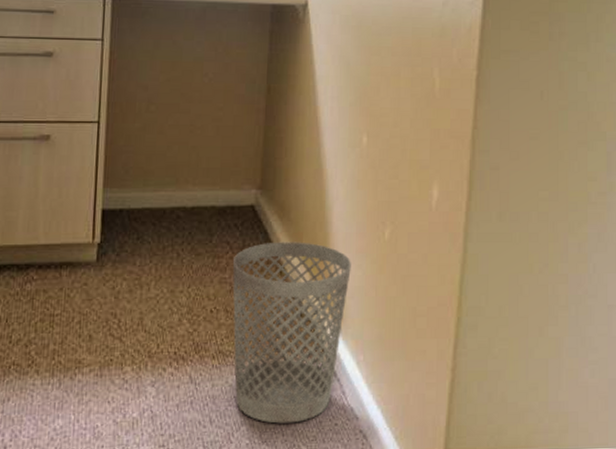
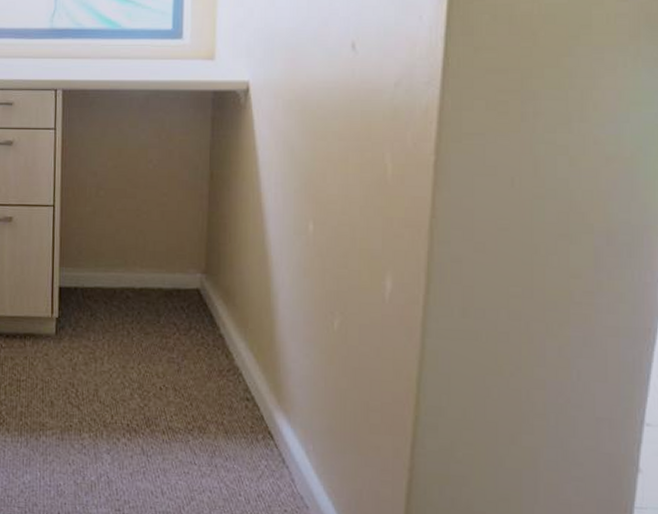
wastebasket: present [233,242,351,424] -> none [180,326,299,505]

